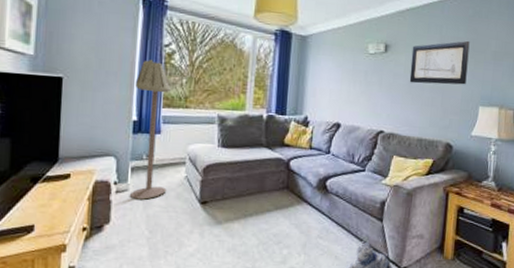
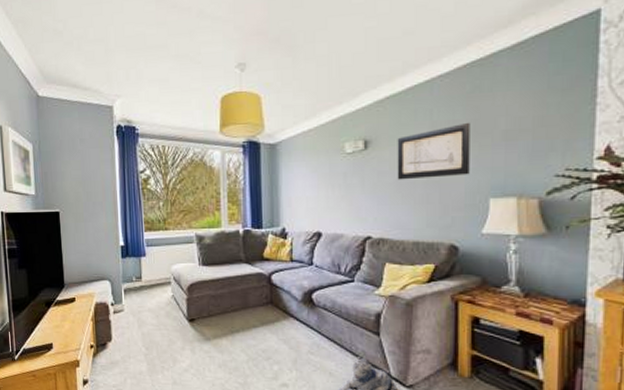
floor lamp: present [129,59,171,200] -> none [119,186,157,319]

